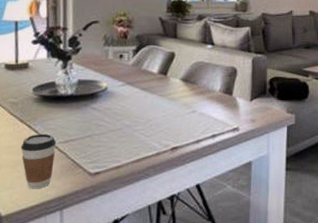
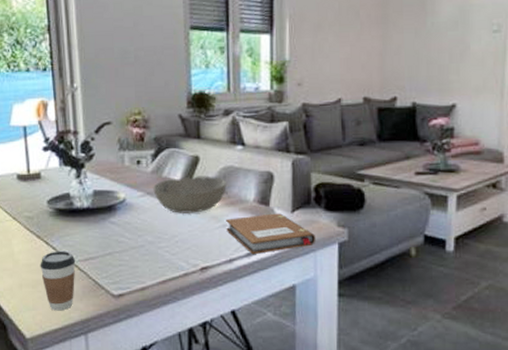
bowl: none [133,69,198,102] -> present [153,176,228,215]
notebook: none [195,101,270,135] -> present [226,213,316,254]

